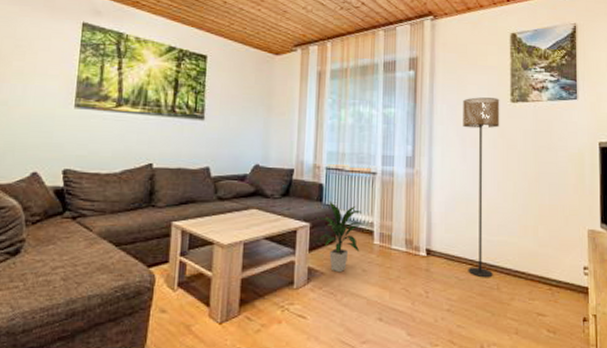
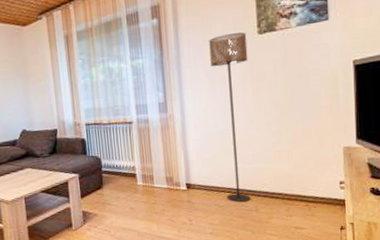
indoor plant: present [316,200,364,273] -> none [84,152,126,213]

